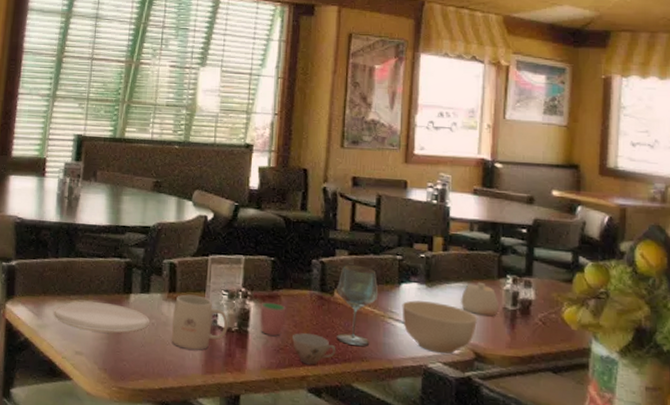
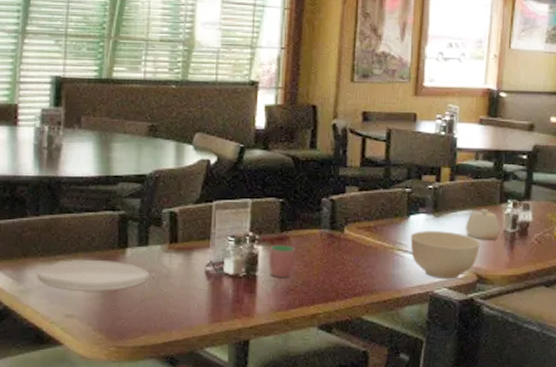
mug: present [171,294,228,350] -> none [174,243,235,300]
teacup: present [292,333,336,365] -> none [303,271,347,303]
wine glass: present [337,264,379,347] -> none [347,200,388,280]

